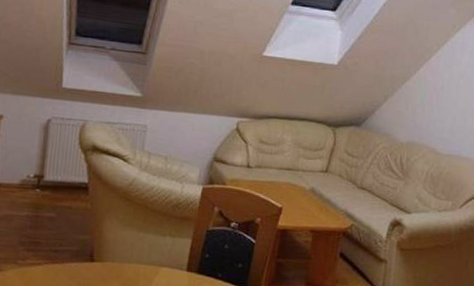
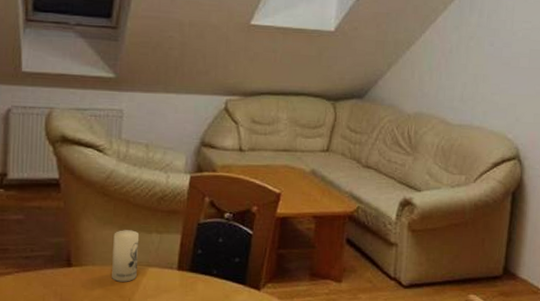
candle: none [128,231,155,279] -> present [112,230,140,282]

